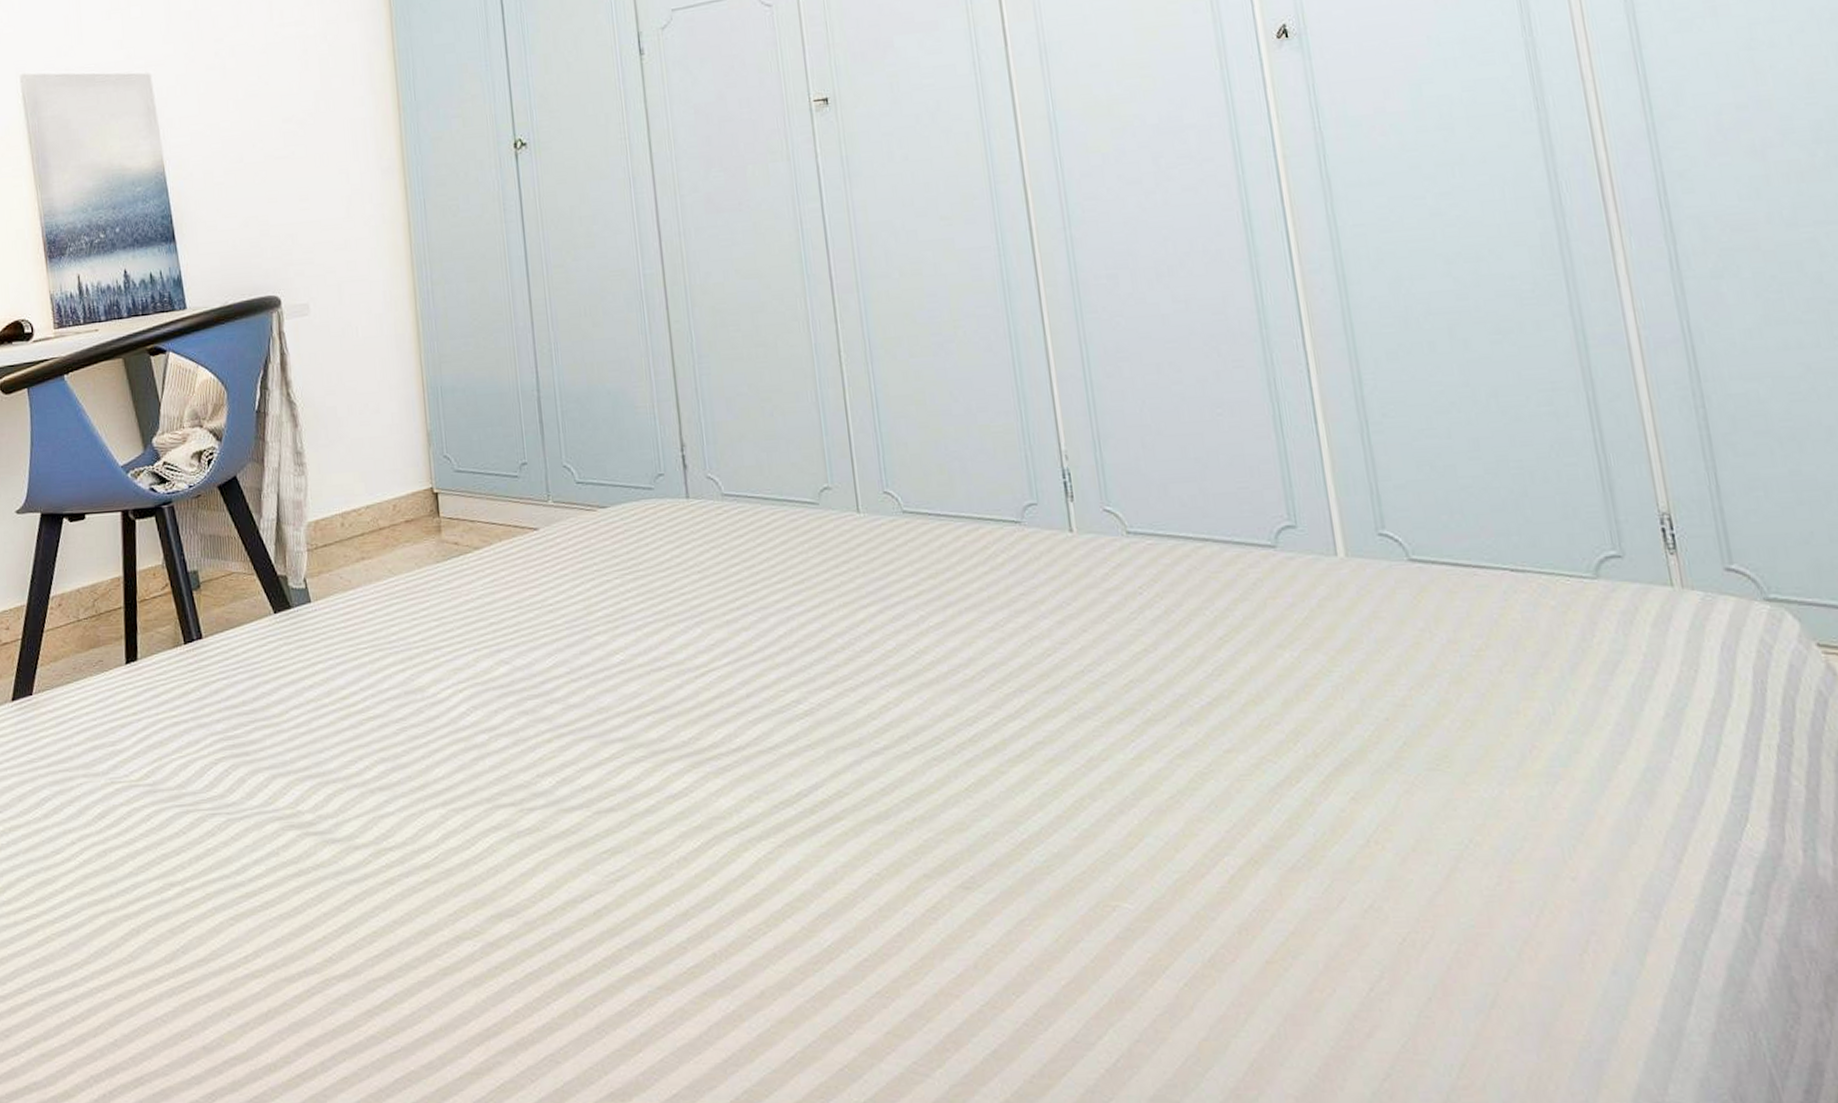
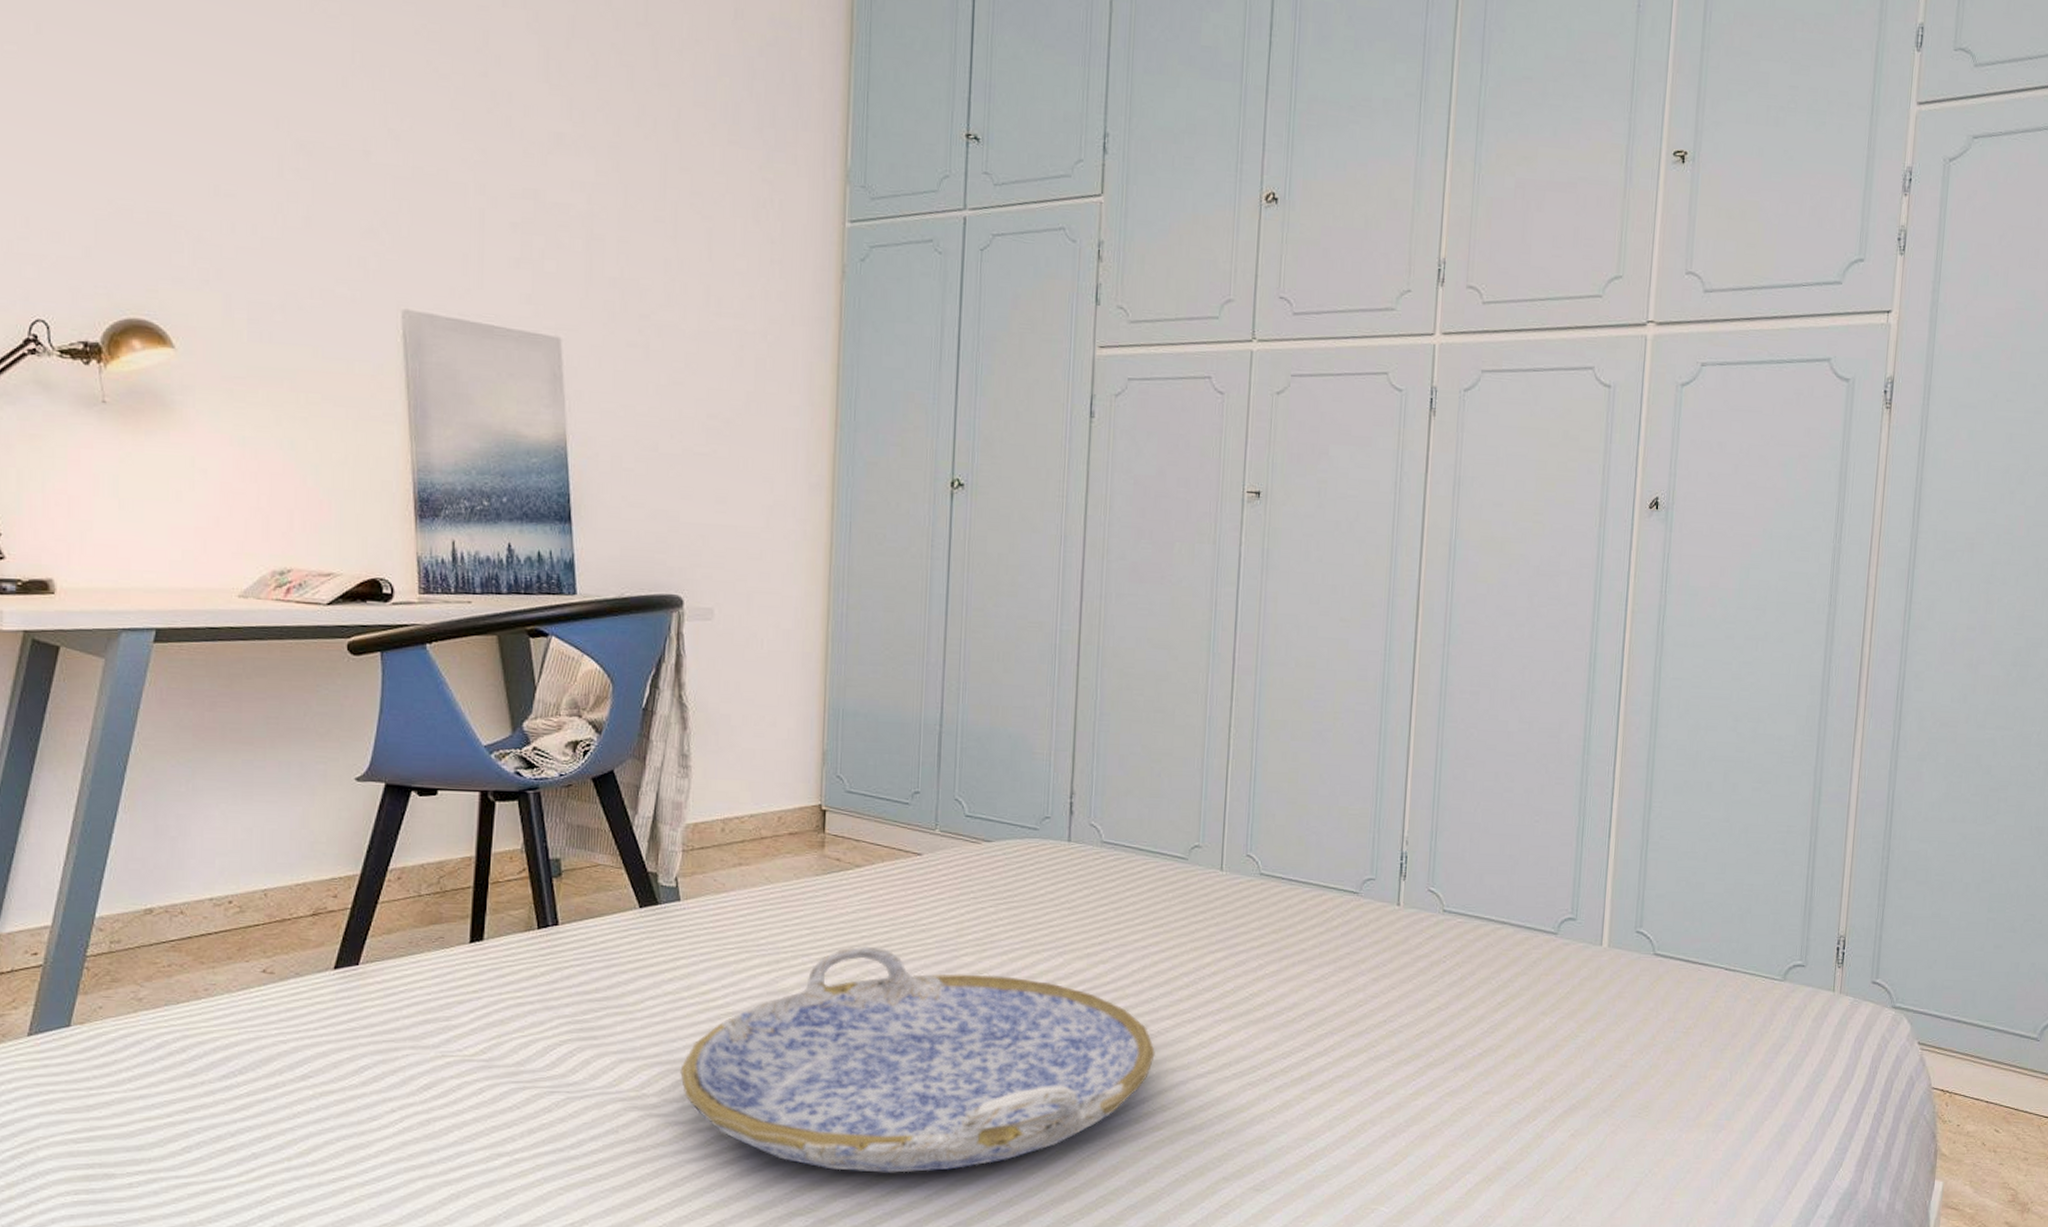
serving tray: none [331,633,820,887] -> present [680,946,1155,1173]

